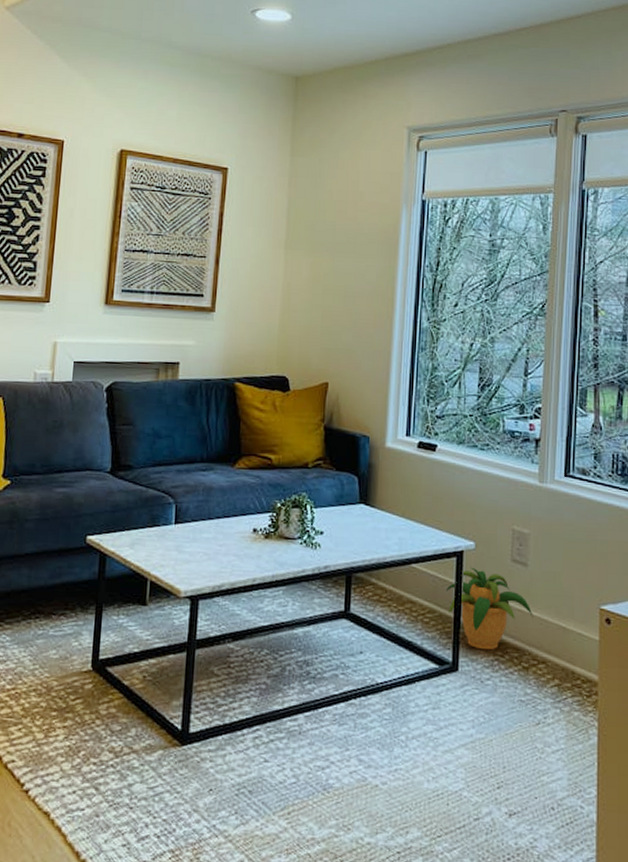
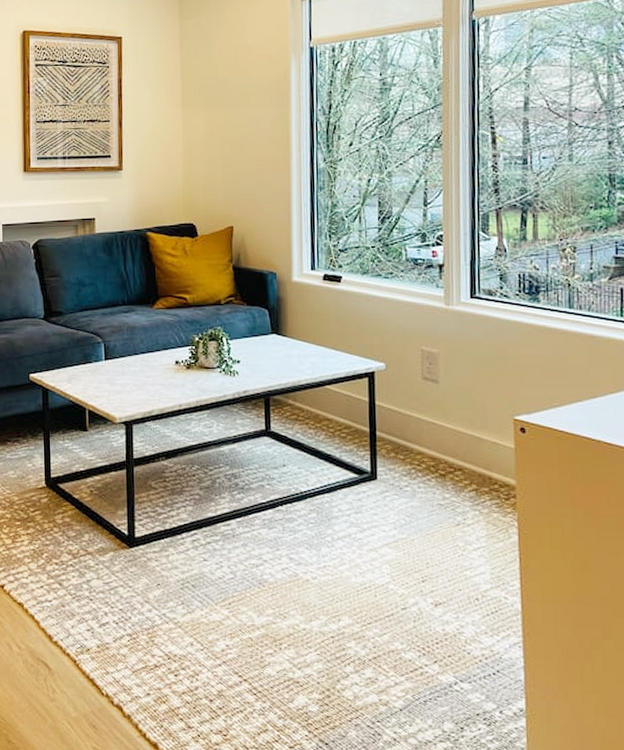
potted plant: present [446,567,533,650] -> none [360,386,447,460]

